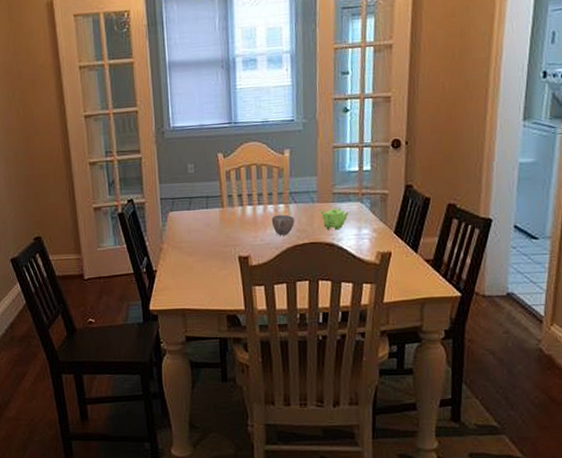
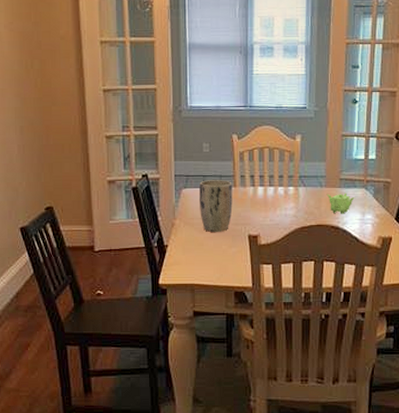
plant pot: none [186,201,221,255] -> present [199,180,233,232]
cup: present [271,214,295,236] -> none [281,197,304,217]

